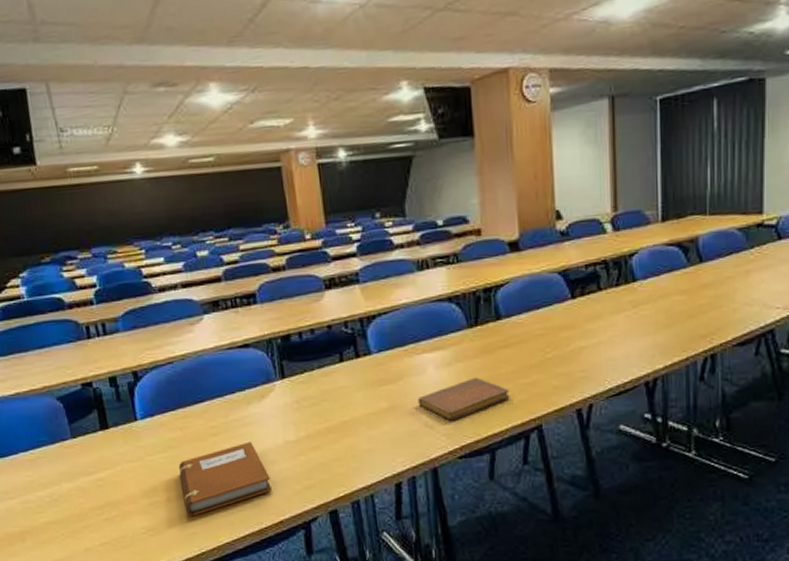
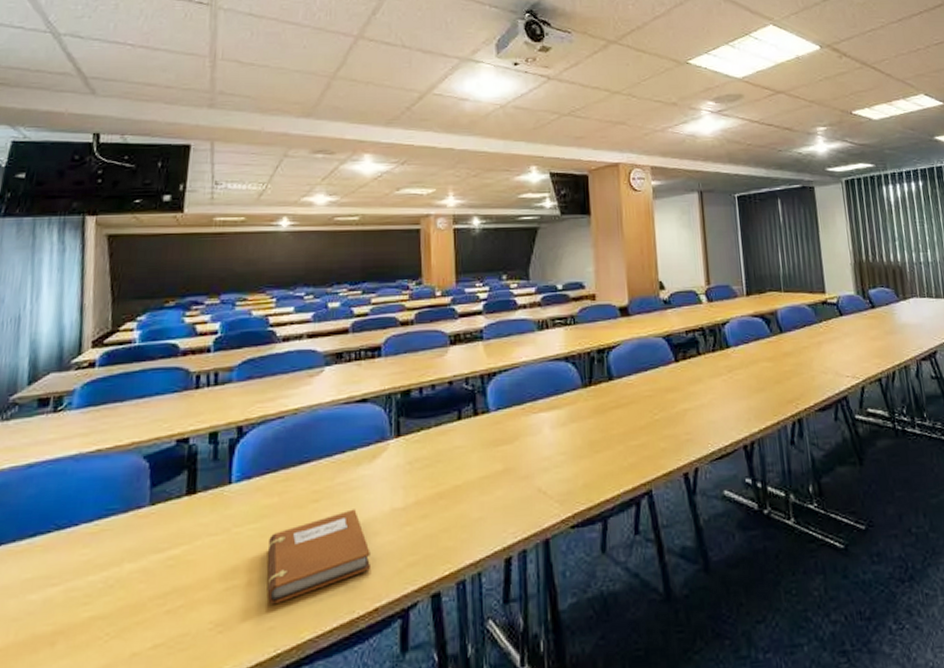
notebook: present [418,377,510,421] -> none [533,438,622,485]

